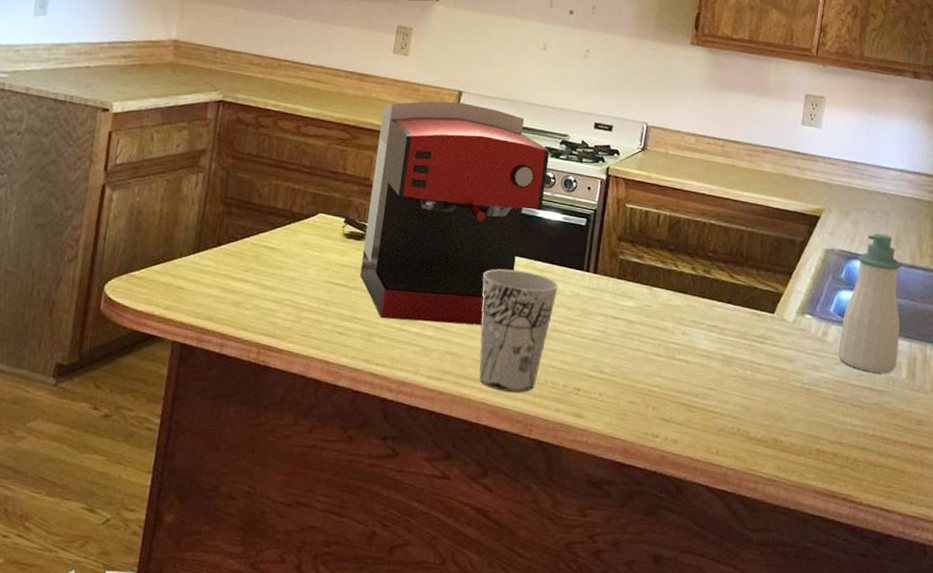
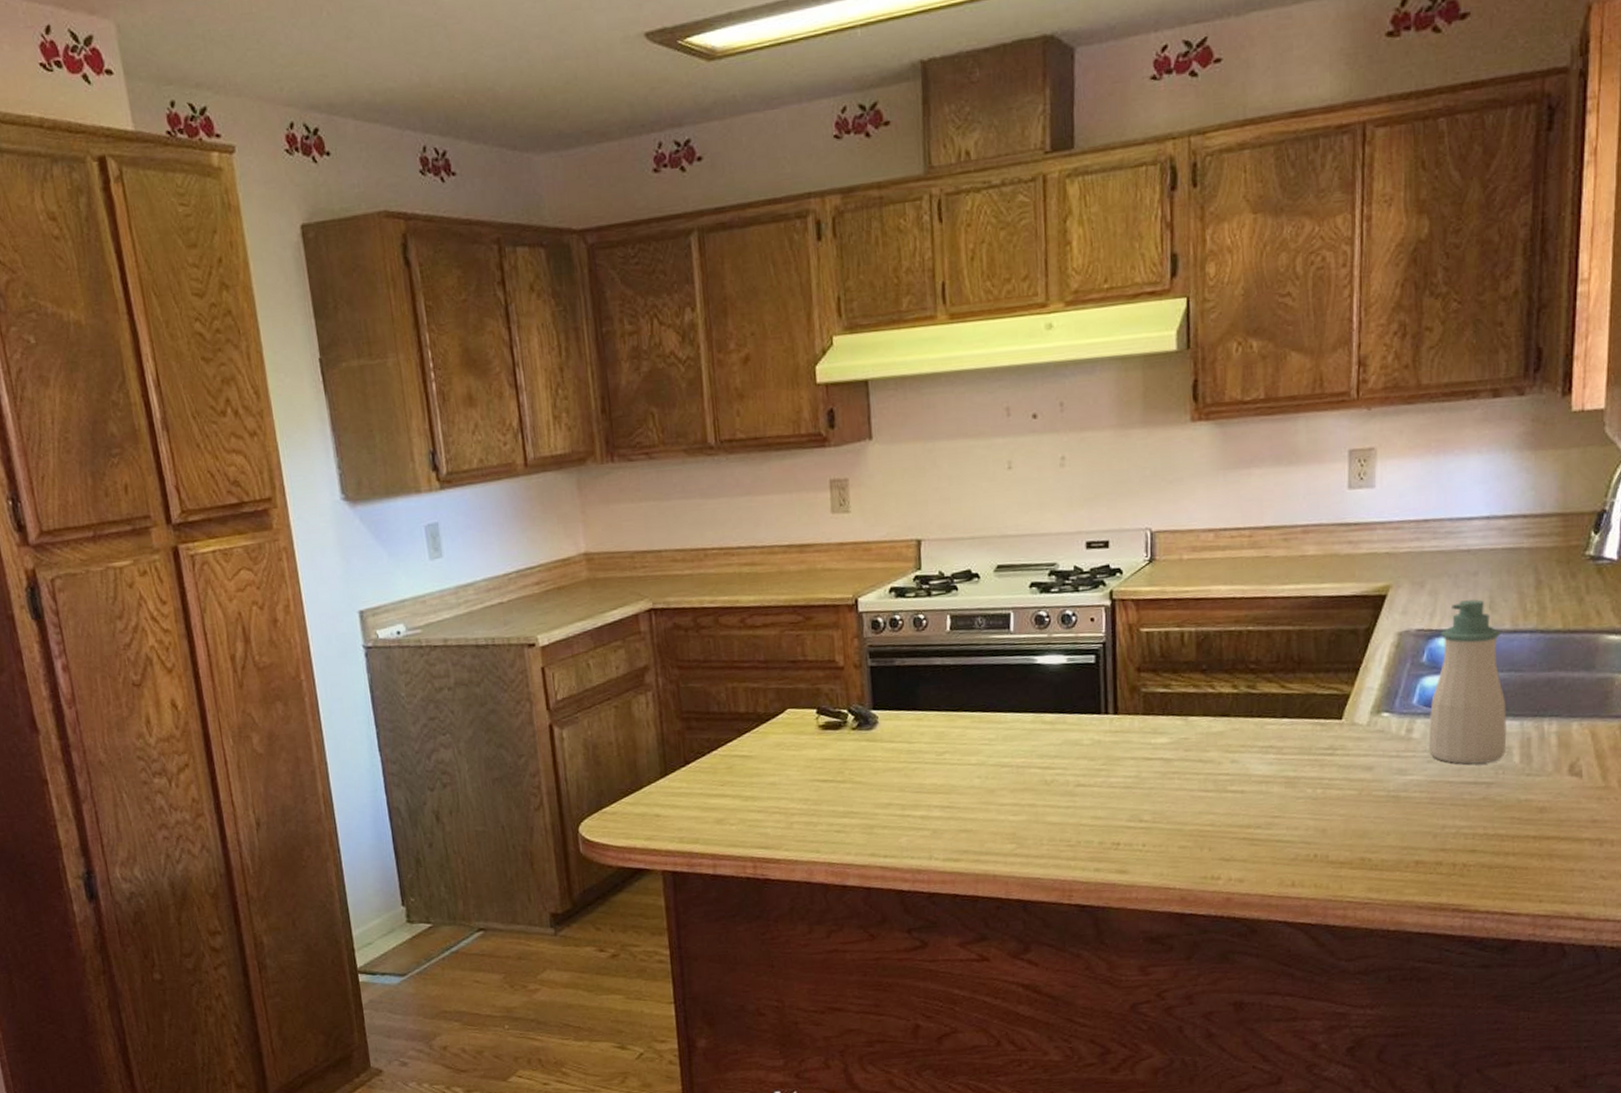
coffee maker: present [360,101,550,326] -> none [833,552,1040,808]
cup: present [479,269,559,393] -> none [985,727,1075,860]

